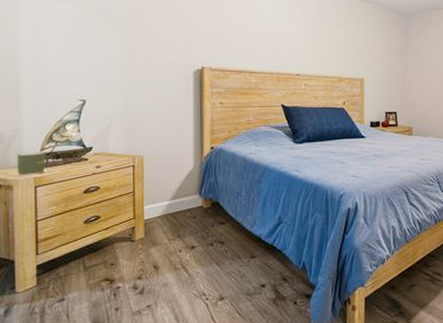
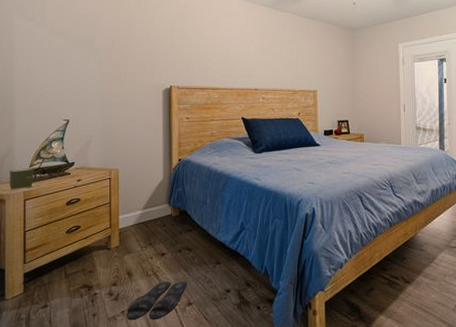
slippers: none [153,275,219,315] -> present [127,281,187,321]

